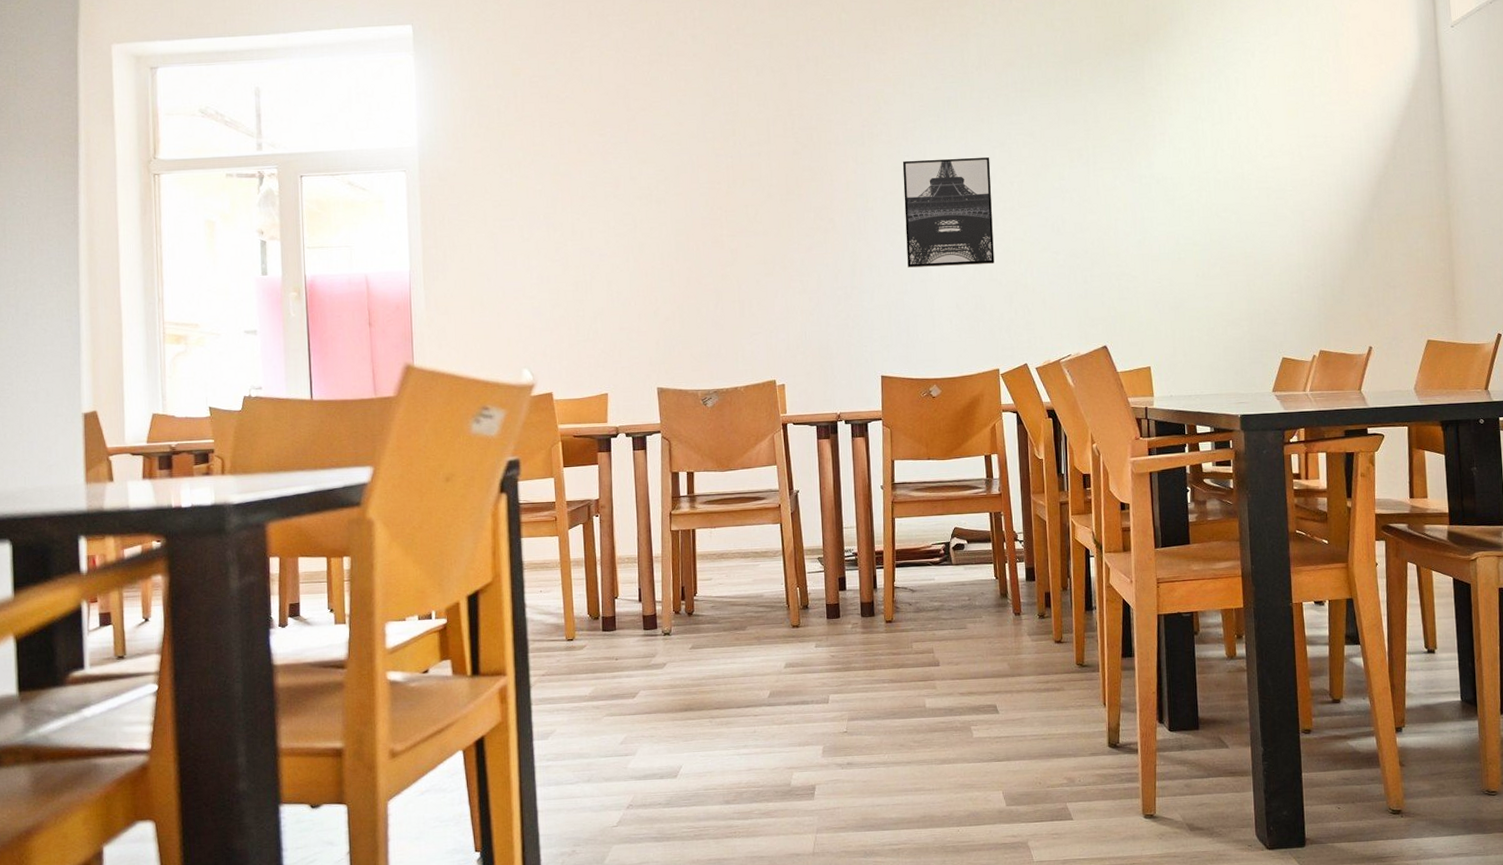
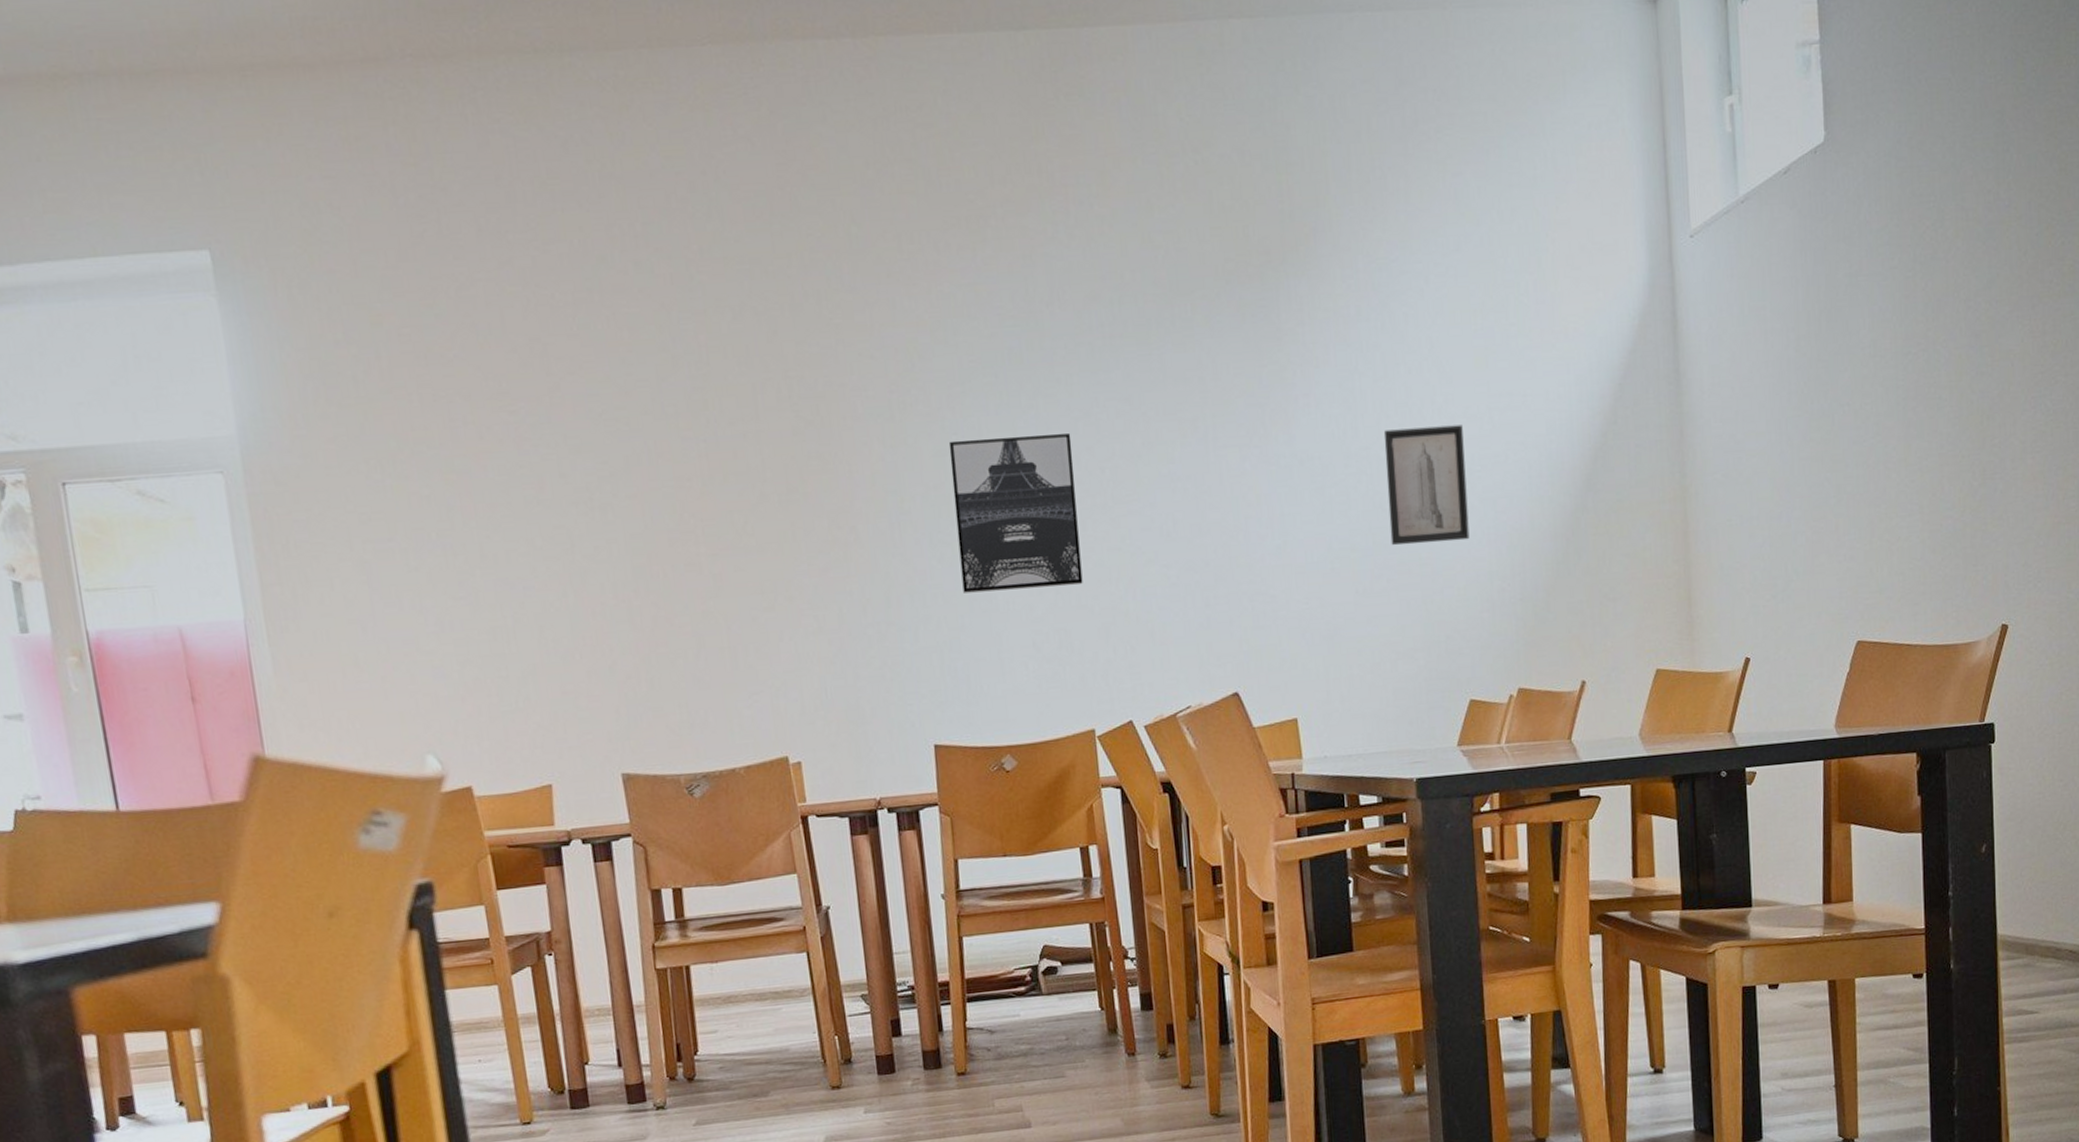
wall art: none [1219,157,1283,243] -> present [1383,425,1470,546]

